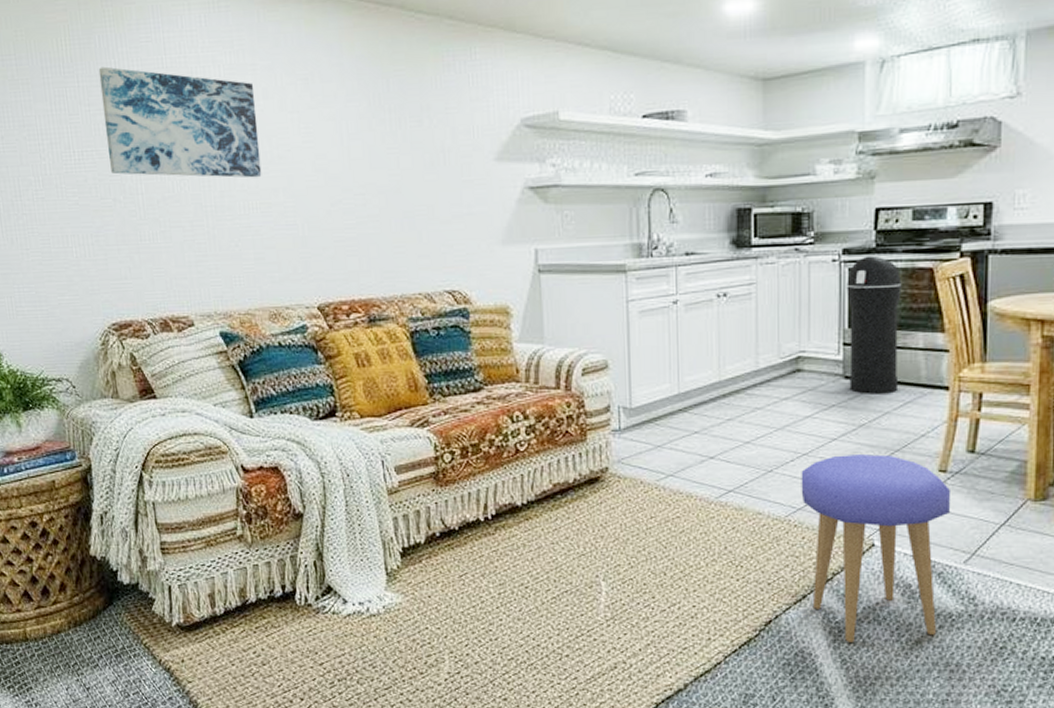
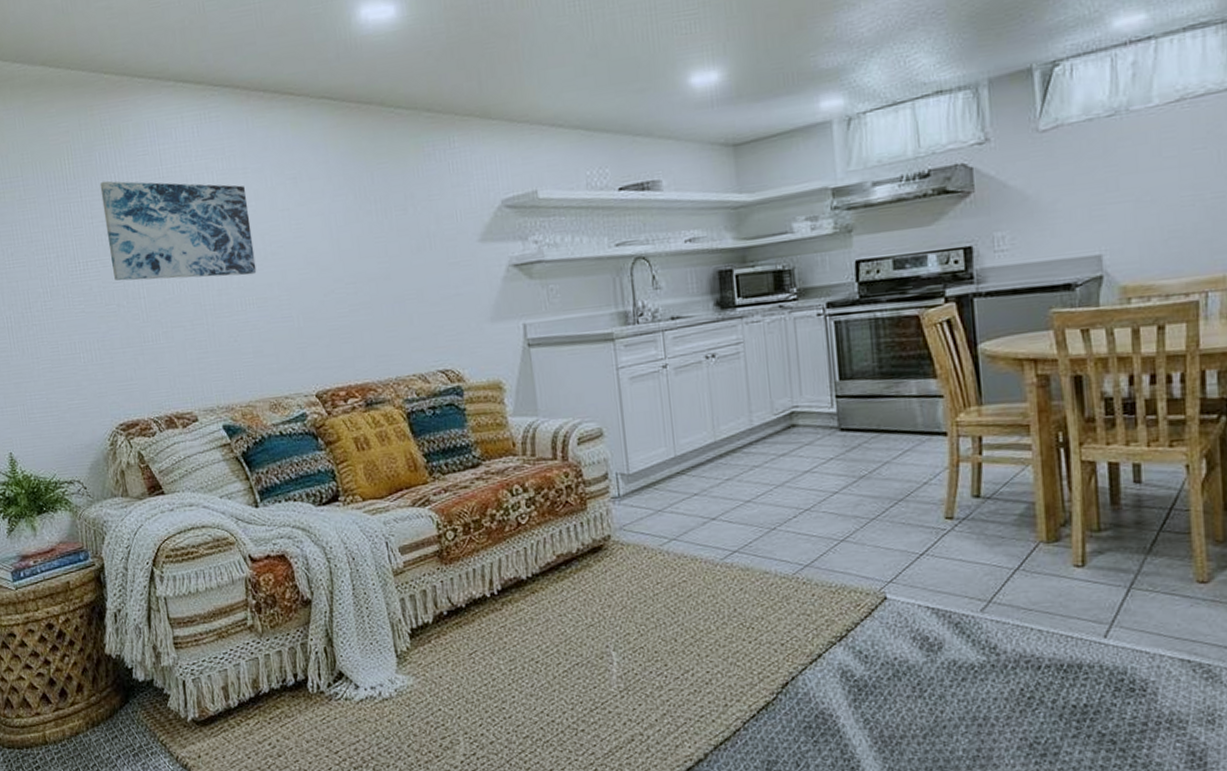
stool: present [801,454,950,642] -> none [805,505,961,701]
trash can: present [846,255,902,394] -> none [833,306,896,445]

